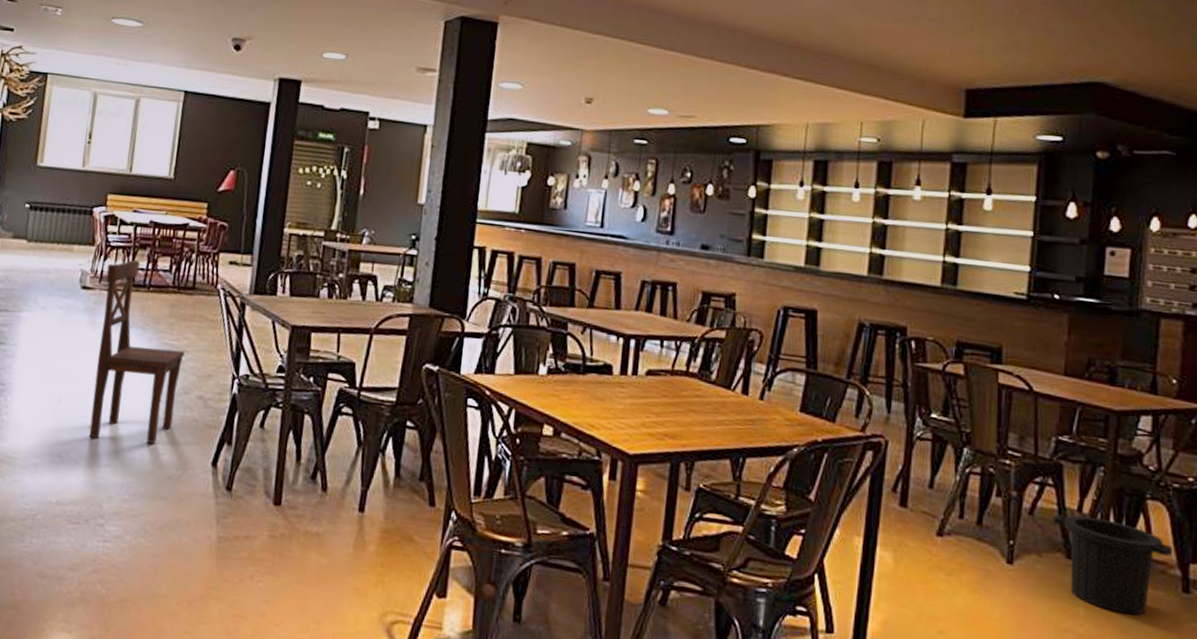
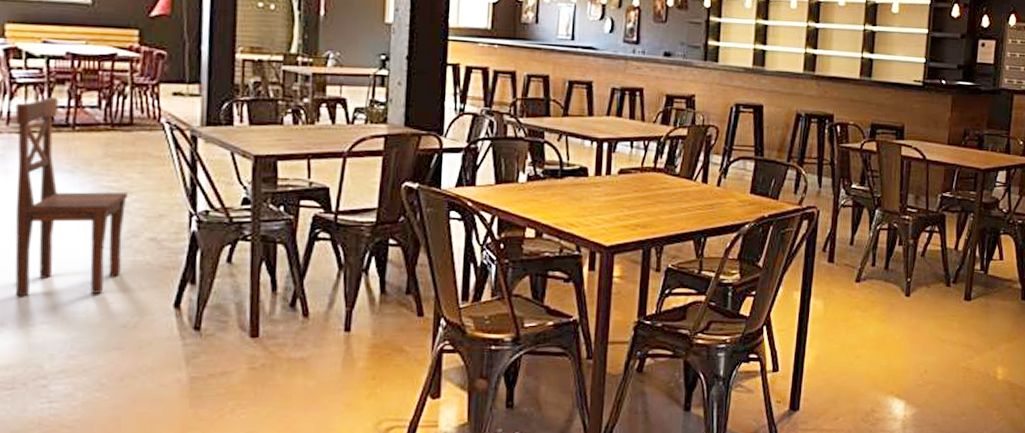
trash can: present [1052,515,1173,616] -> none [937,253,1017,322]

